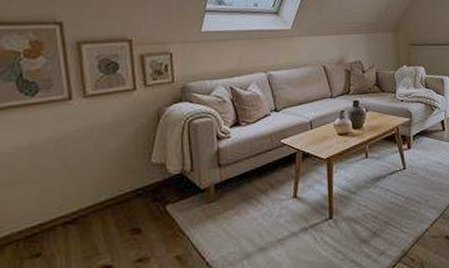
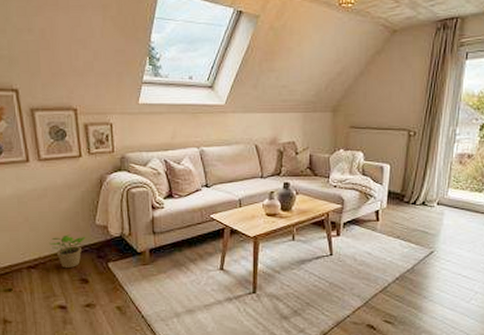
potted plant: none [93,178,139,219] -> present [49,235,86,269]

